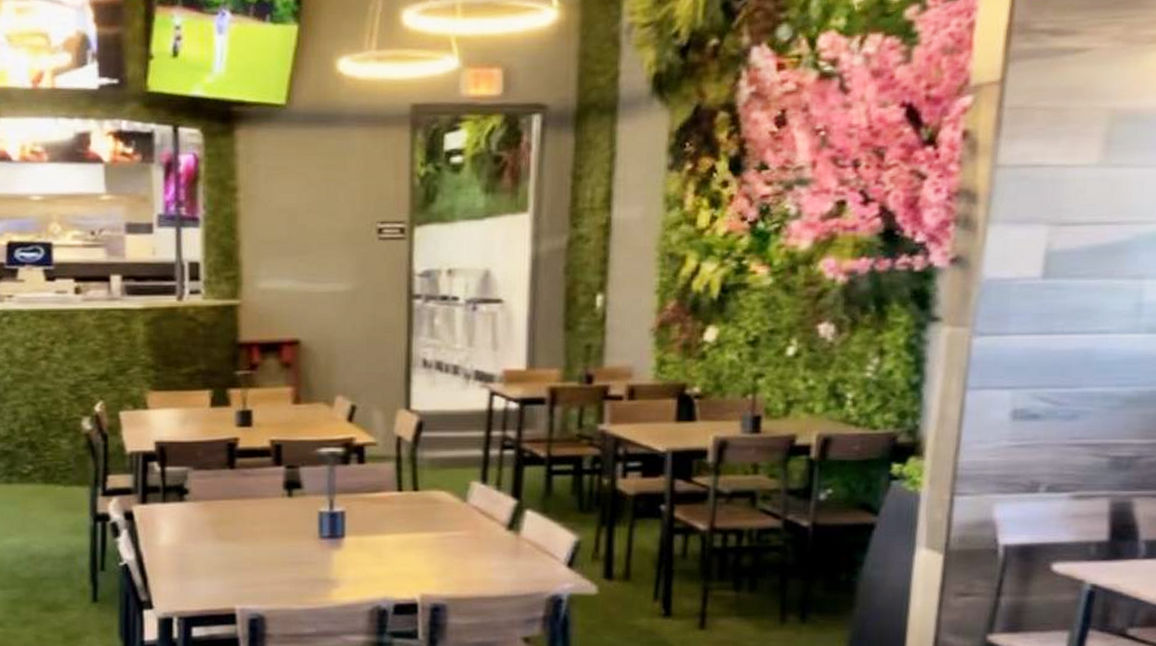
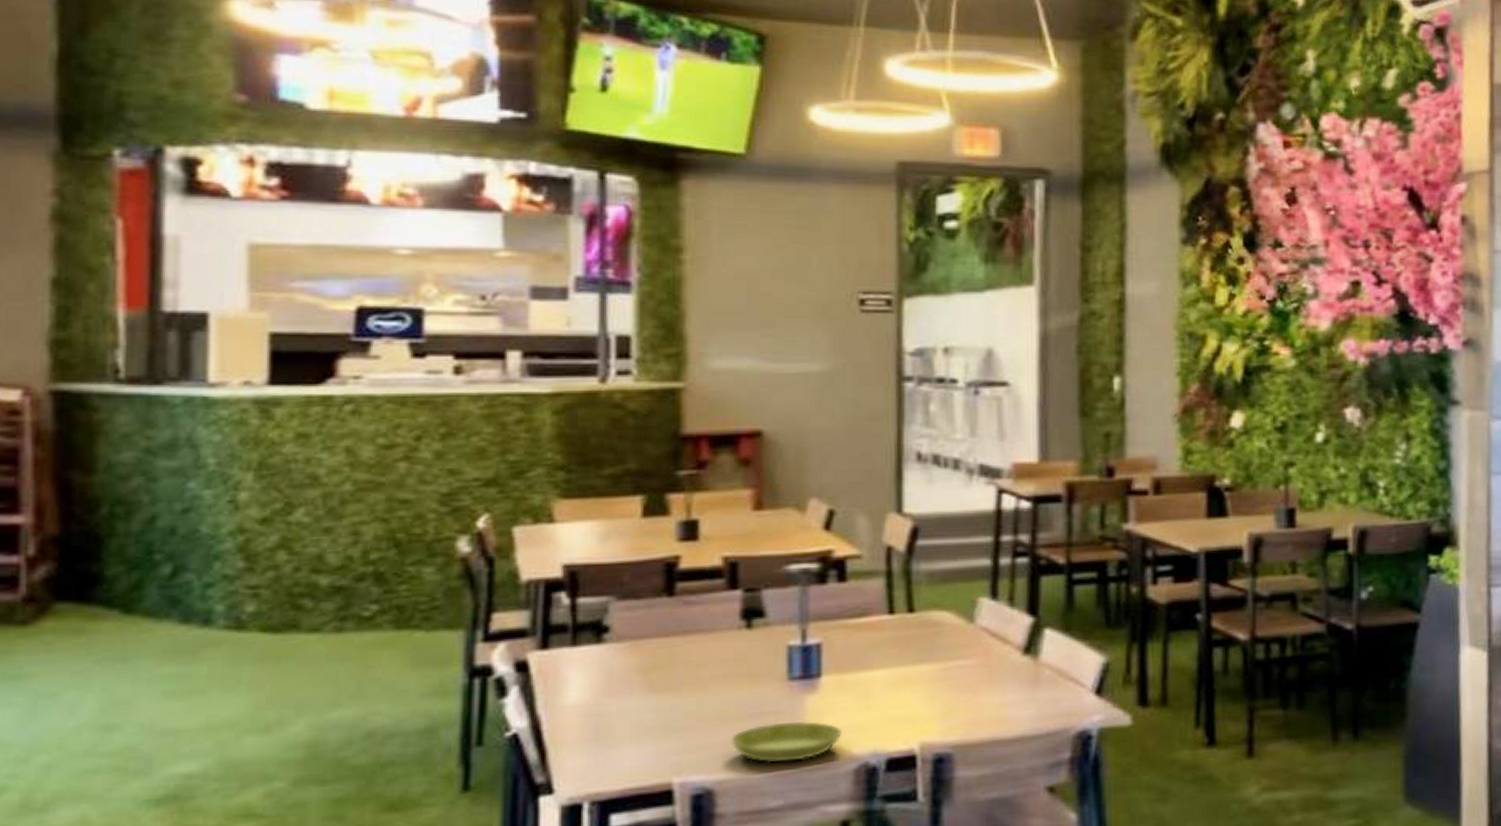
saucer: none [276,570,361,601] -> present [730,720,843,763]

